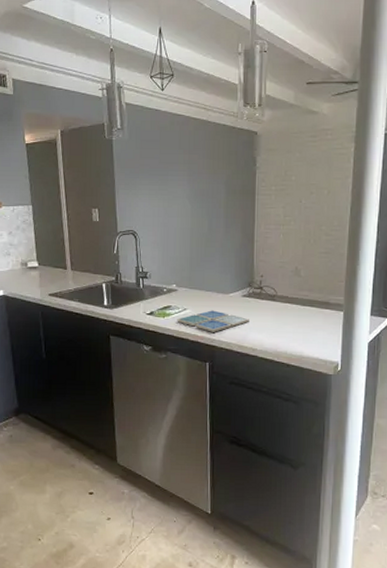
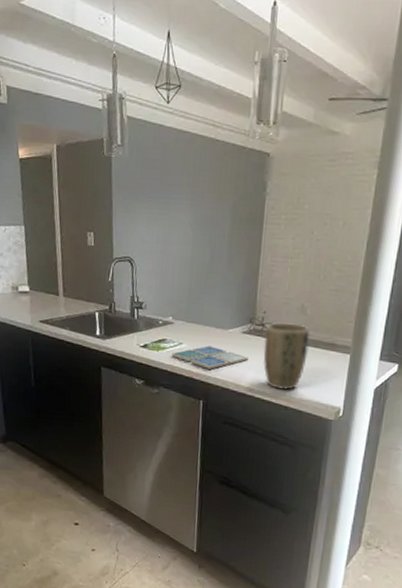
plant pot: none [263,285,305,348] -> present [263,322,310,390]

